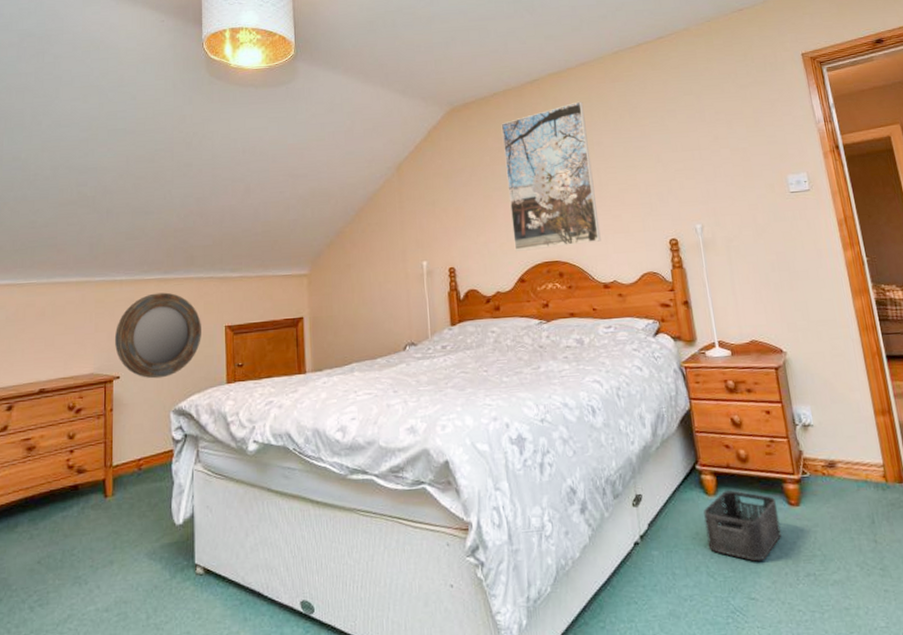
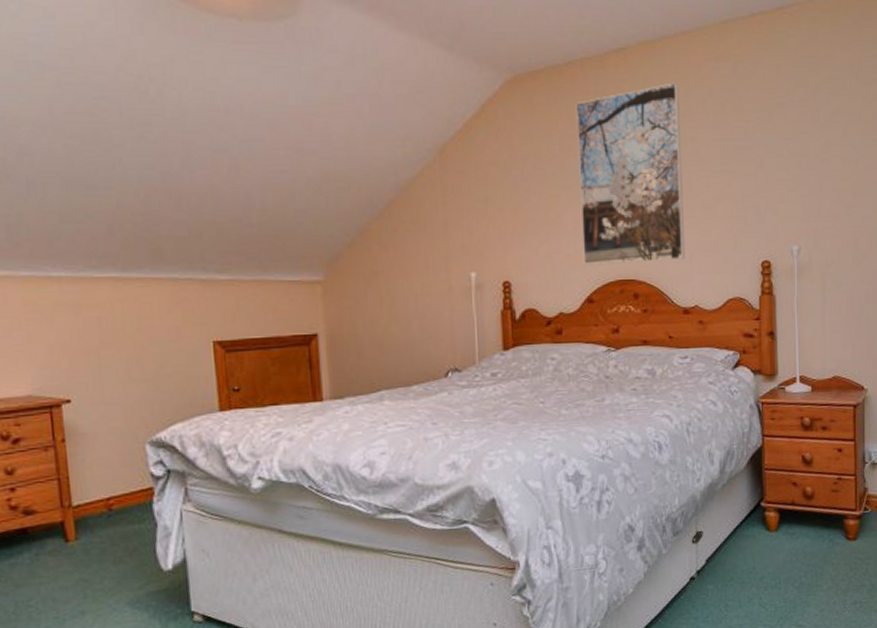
home mirror: present [114,292,201,379] -> none [57,295,181,404]
storage bin: present [703,490,782,562] -> none [762,526,835,593]

